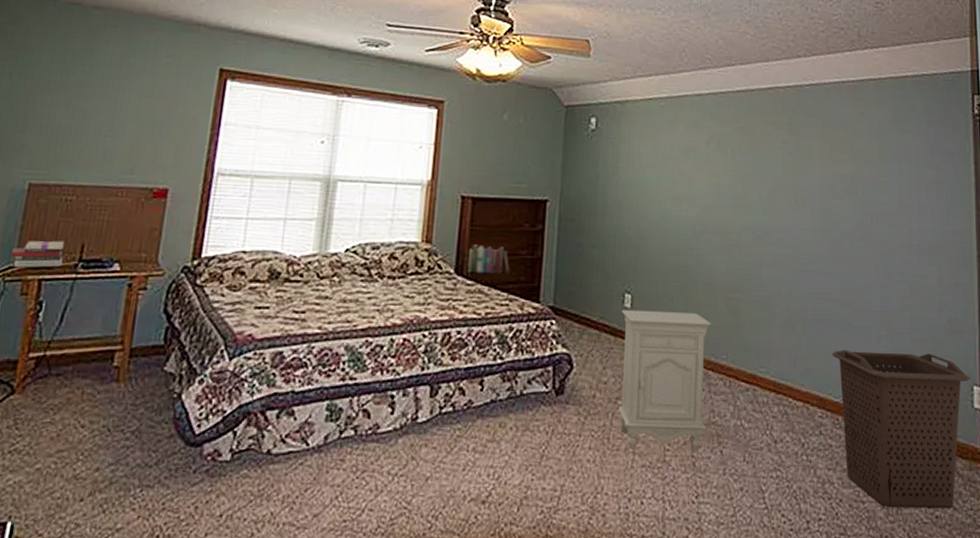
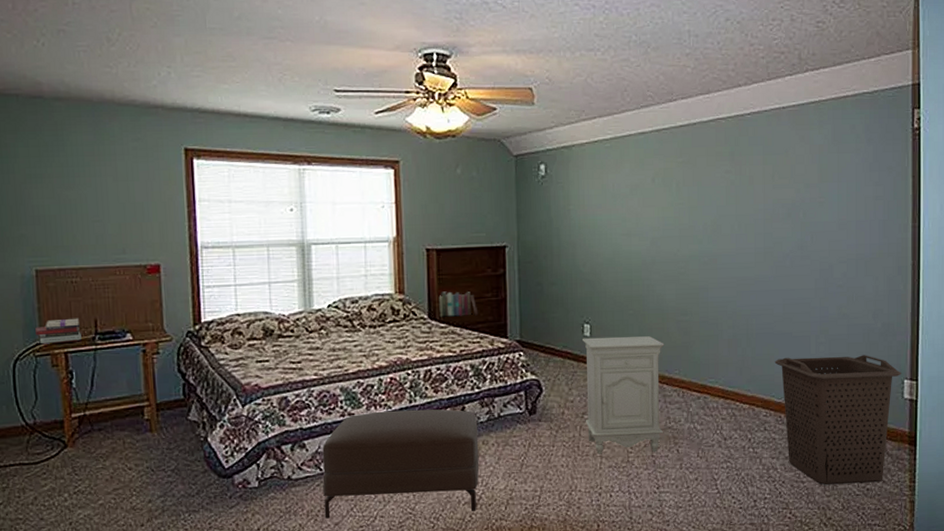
ottoman: none [302,377,497,511] -> present [322,409,480,519]

